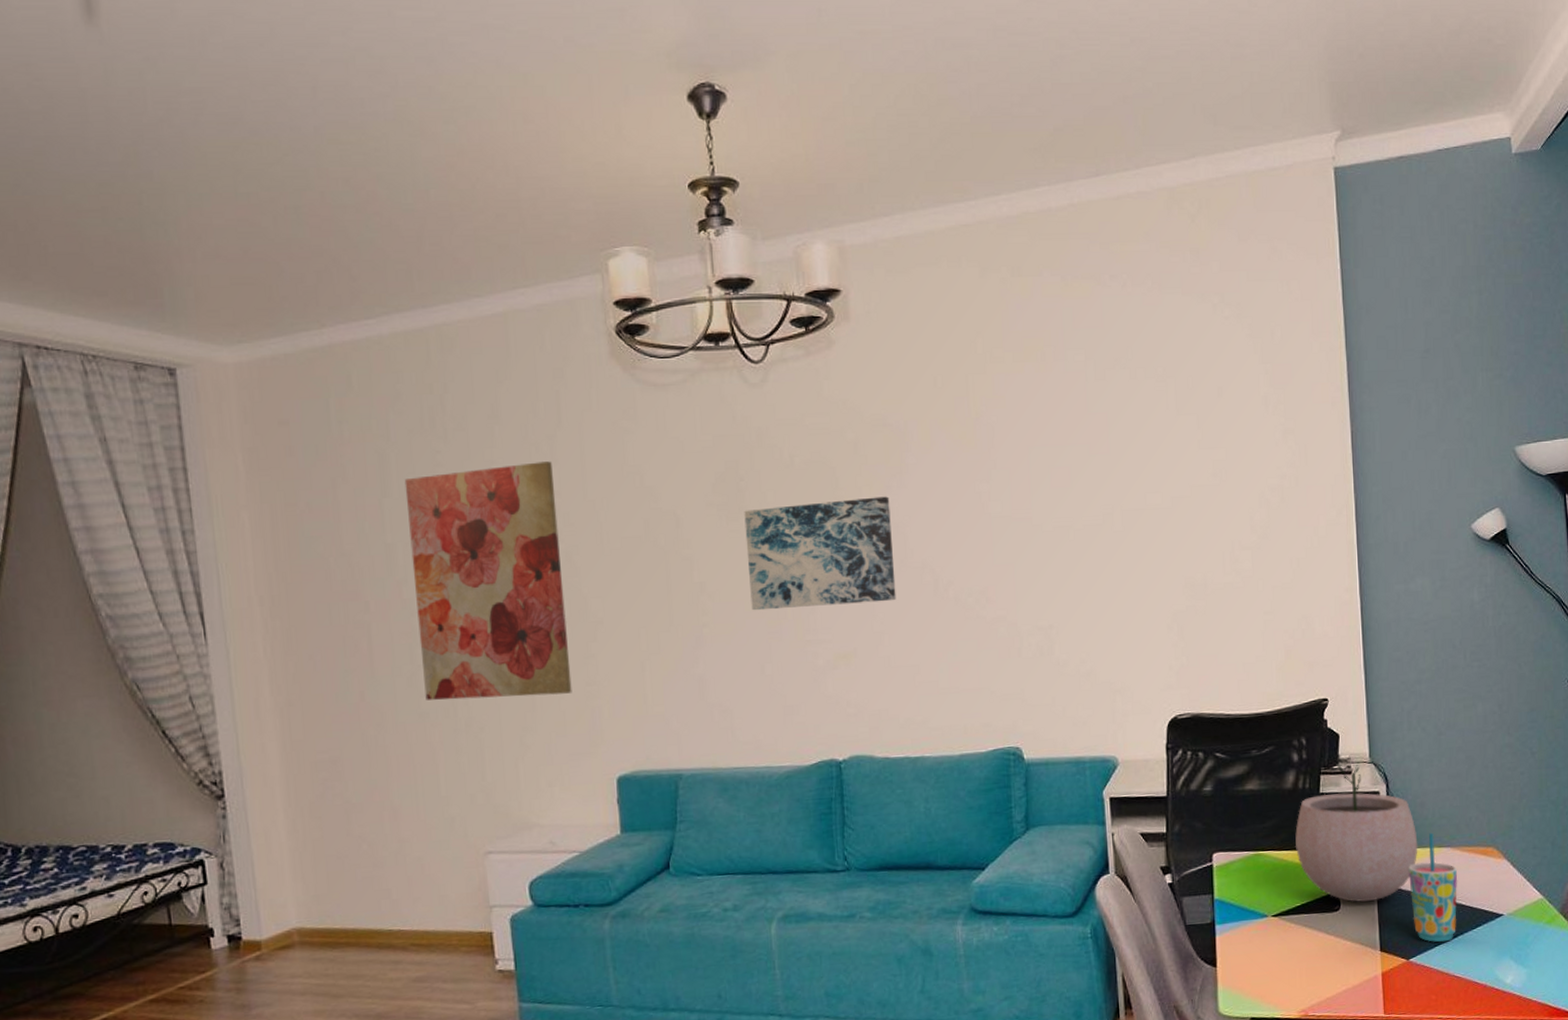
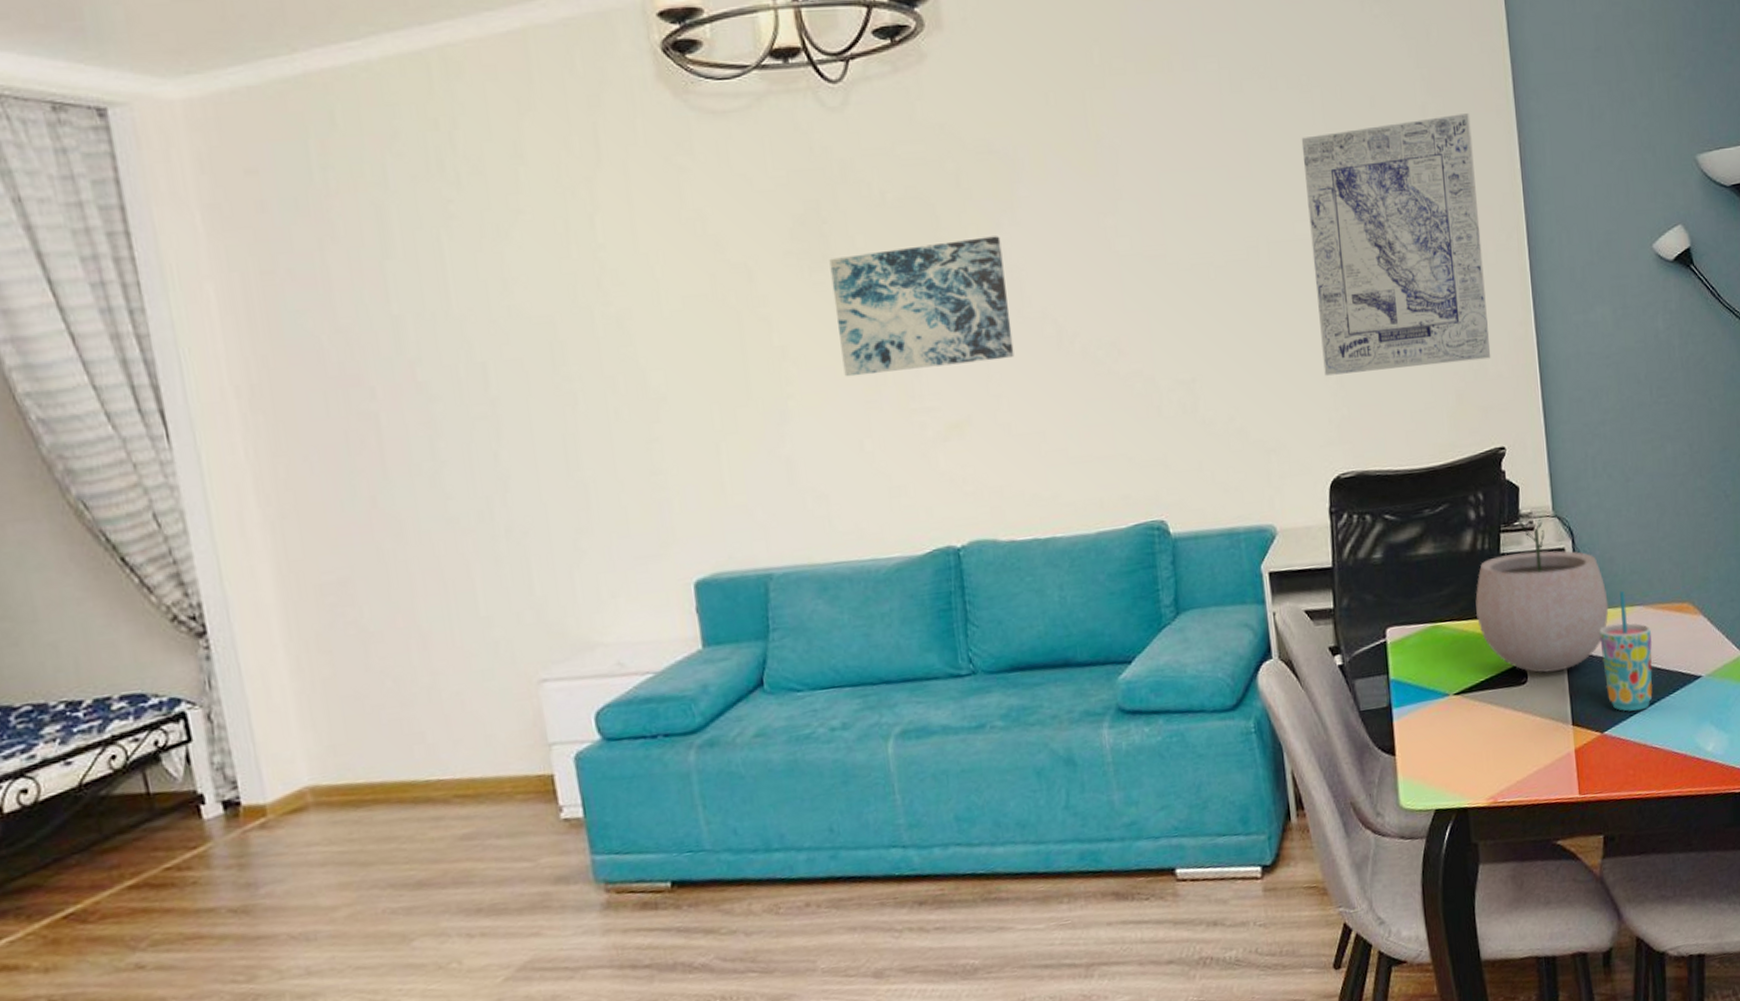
wall art: present [404,461,572,700] -> none [410,208,634,503]
wall art: none [1155,404,1318,628] -> present [1301,113,1491,376]

